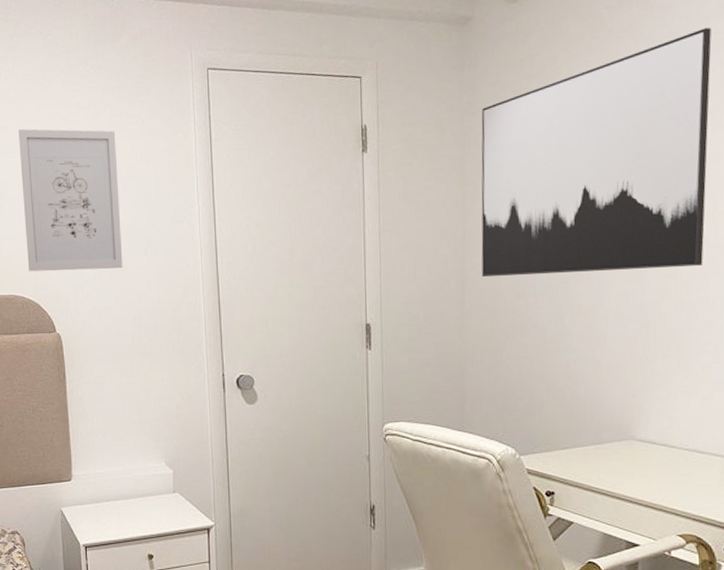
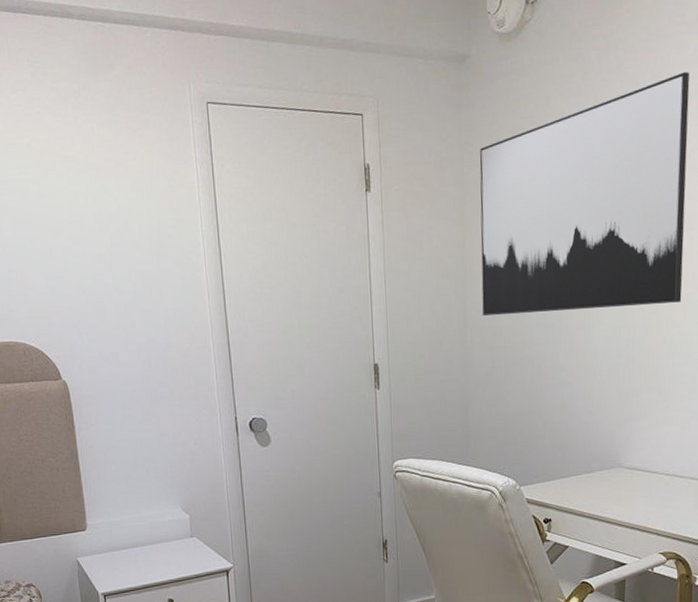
wall art: present [19,128,123,272] -> none [9,164,129,317]

